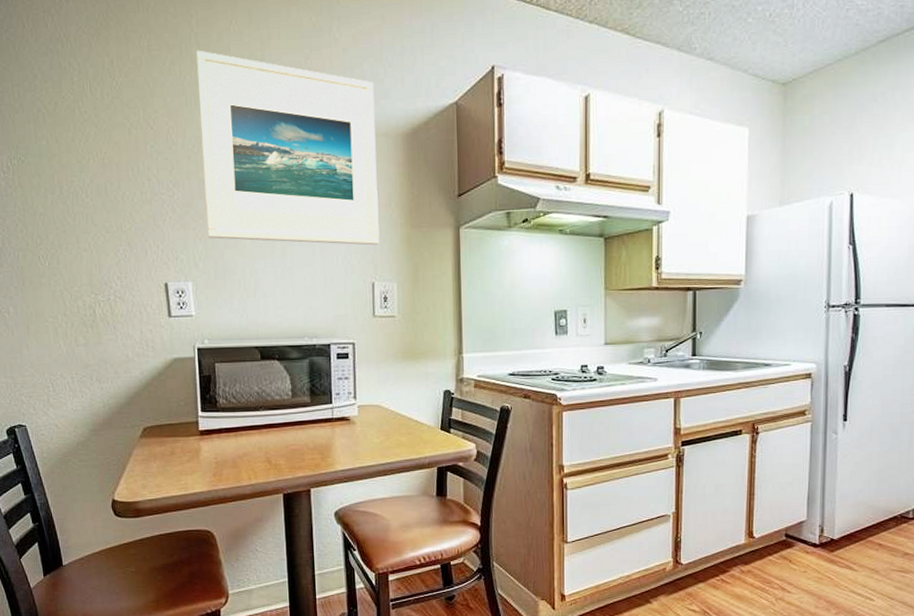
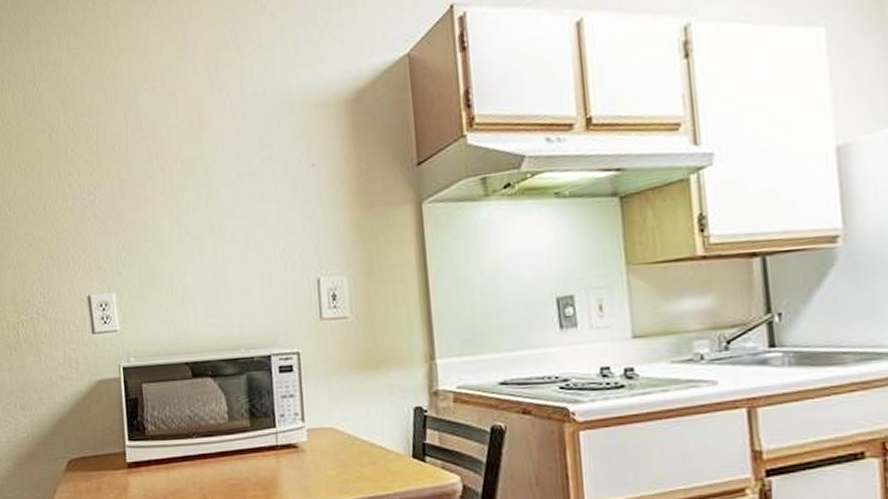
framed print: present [196,50,380,246] -> none [115,41,324,243]

